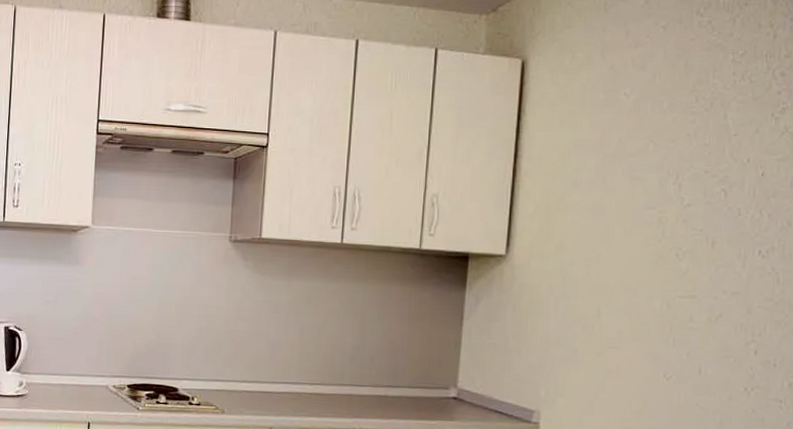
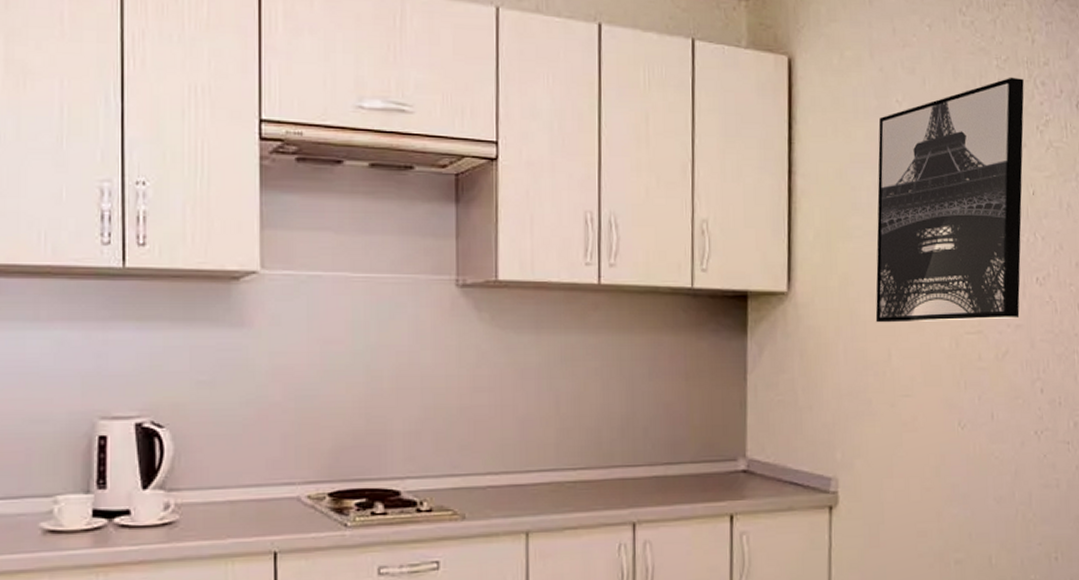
wall art: none [588,69,761,287] -> present [875,77,1024,323]

